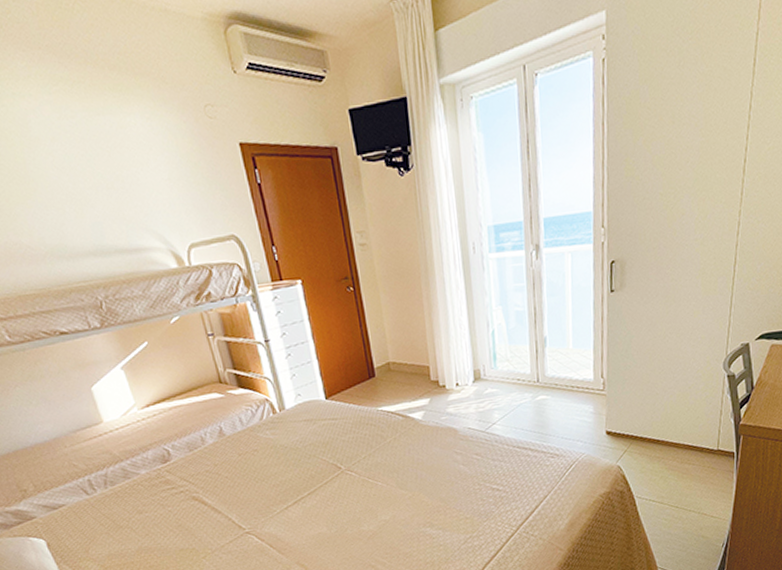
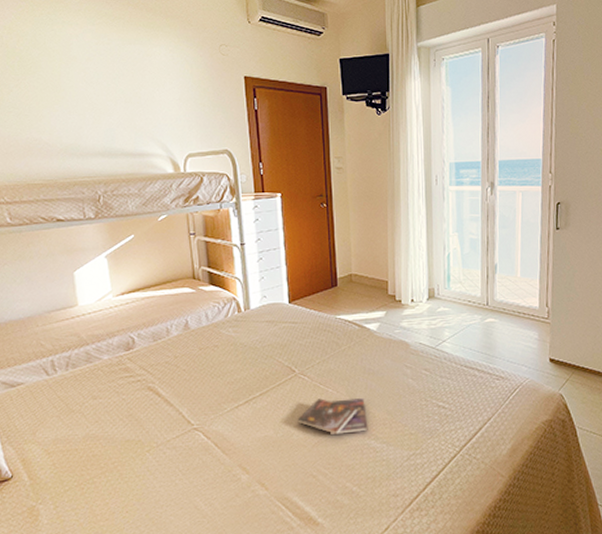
booklet: none [349,488,423,527] -> present [297,398,368,436]

